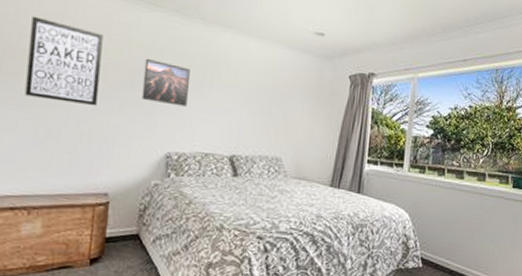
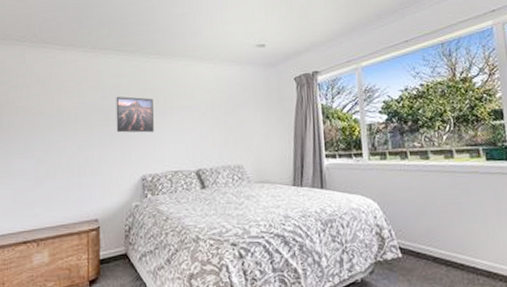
wall art: present [24,16,103,107] -> none [27,79,82,146]

